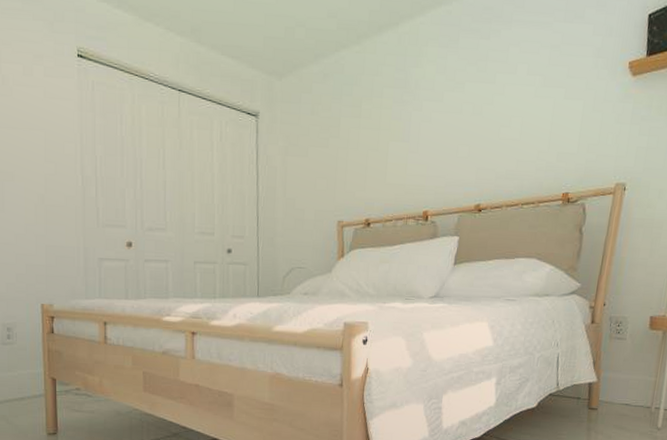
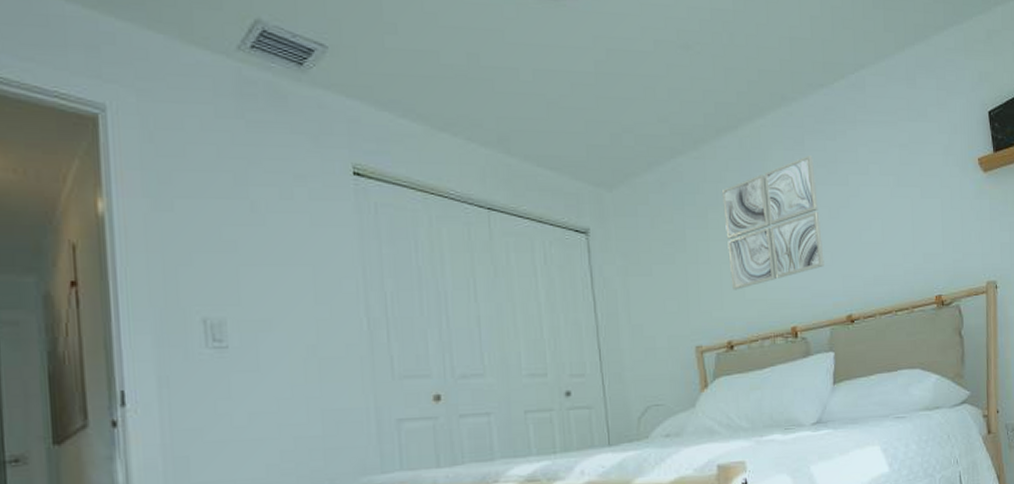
wall art: none [375,53,465,175] -> present [721,155,825,290]

